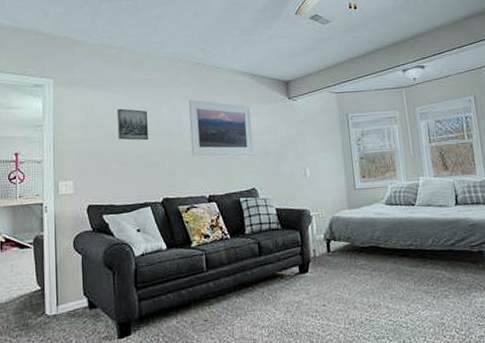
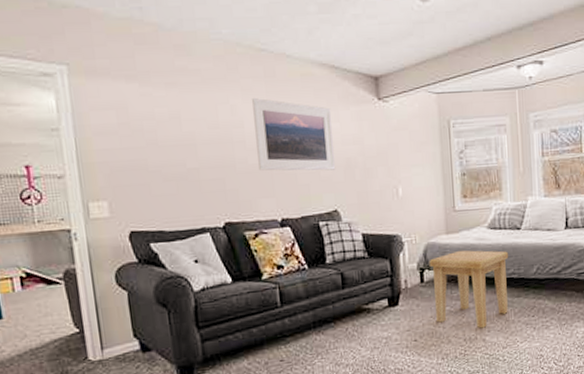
wall art: present [117,108,148,141] -> none [158,108,202,151]
side table: none [334,223,408,296] -> present [429,250,509,328]

